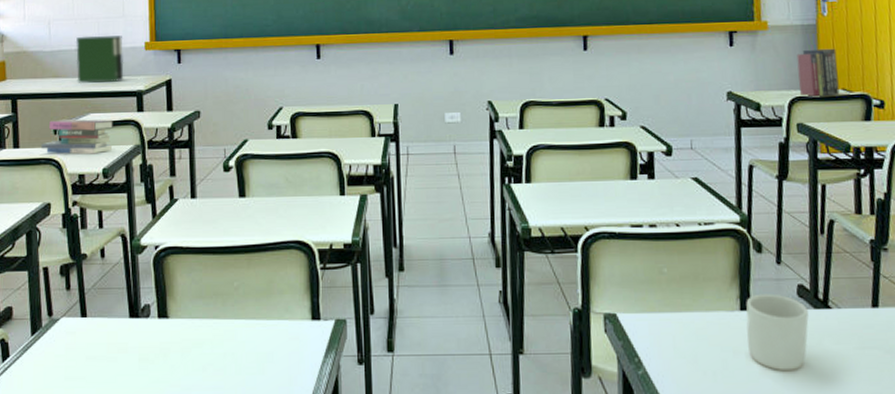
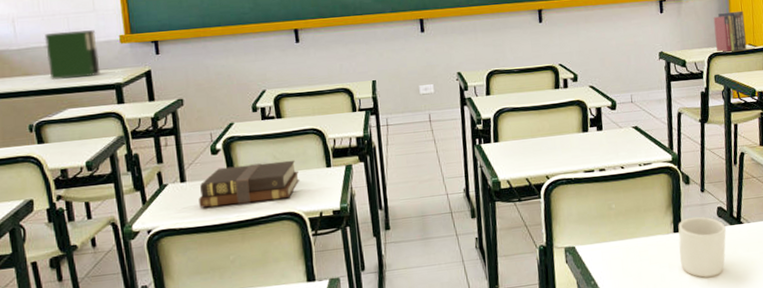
books: present [41,119,113,155] -> none [17,113,94,151]
bible: none [208,184,312,228] -> present [199,160,300,208]

